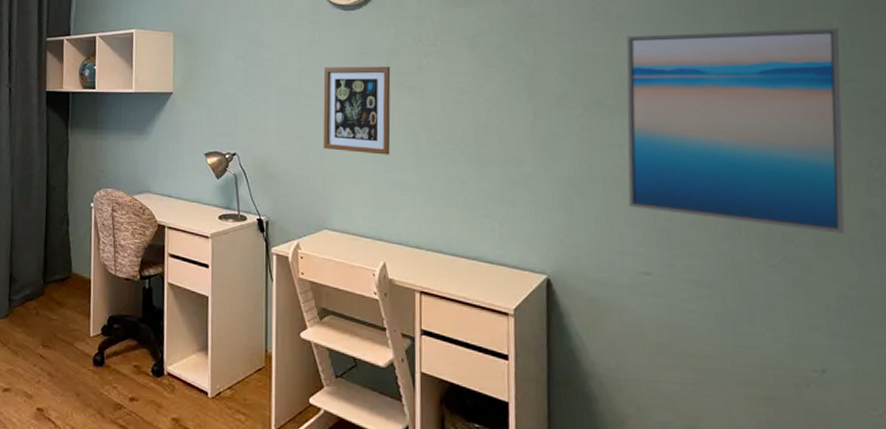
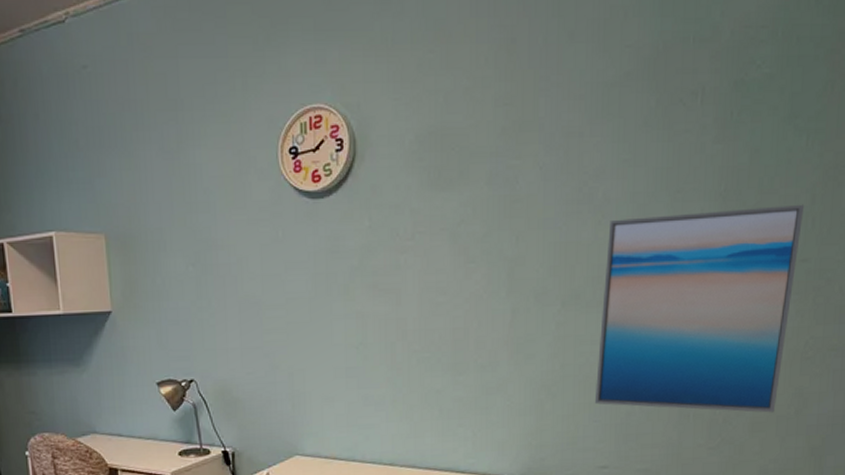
picture frame: present [323,66,391,155] -> none [290,266,365,370]

